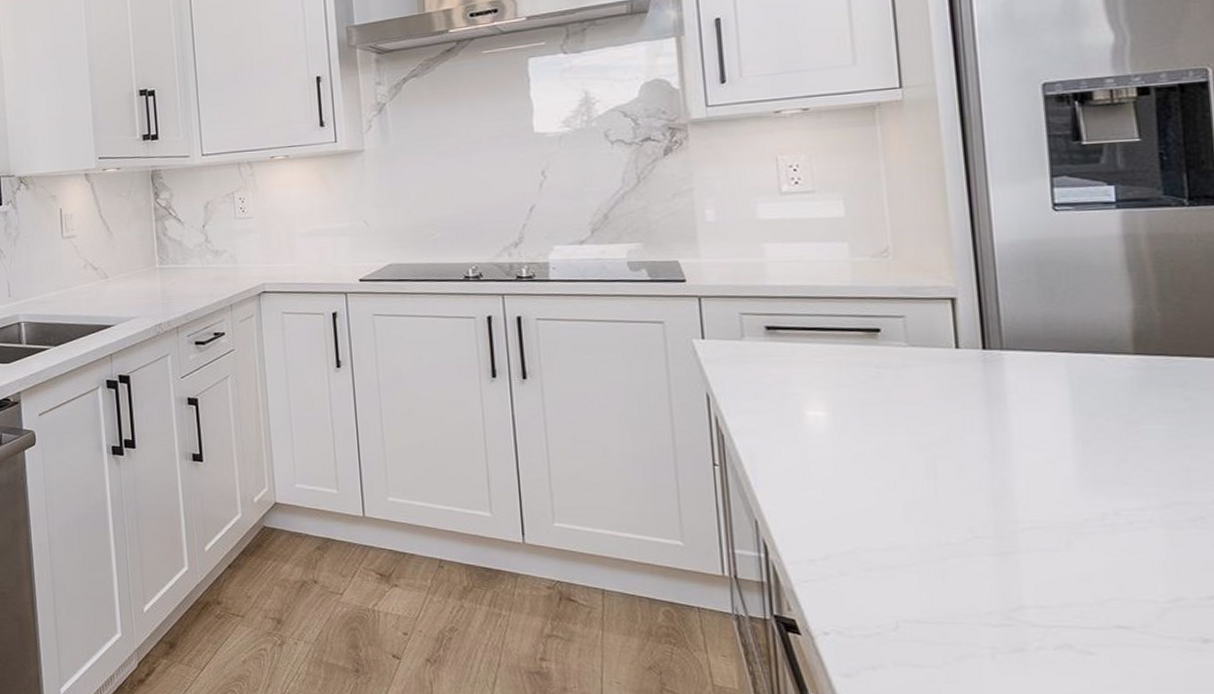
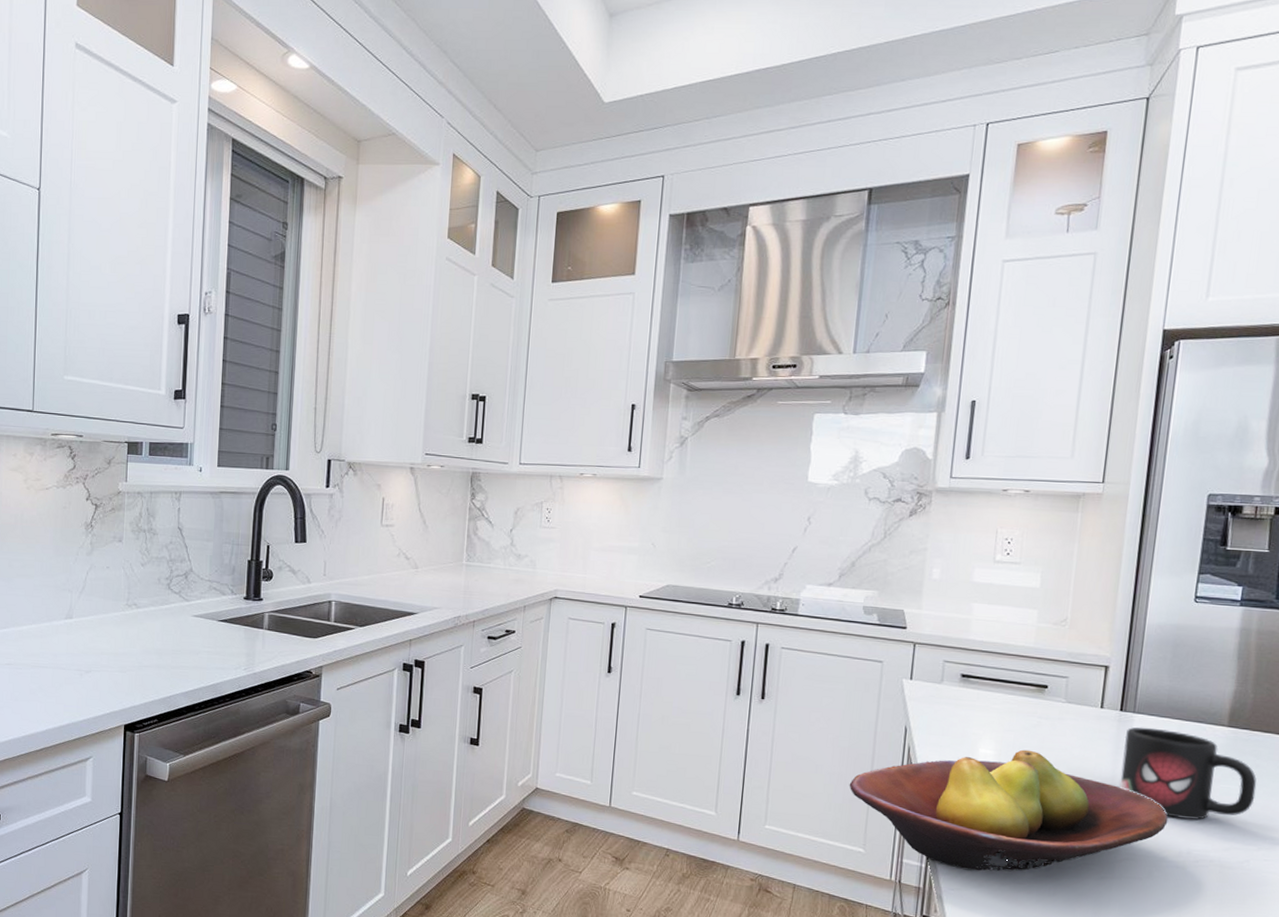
fruit bowl: none [649,406,1079,556] -> present [849,749,1169,871]
mug: none [995,365,1194,472] -> present [1119,727,1257,820]

